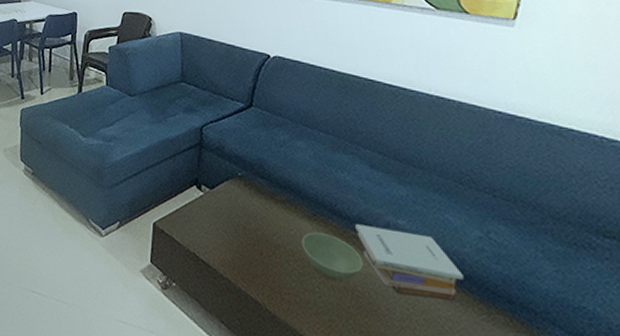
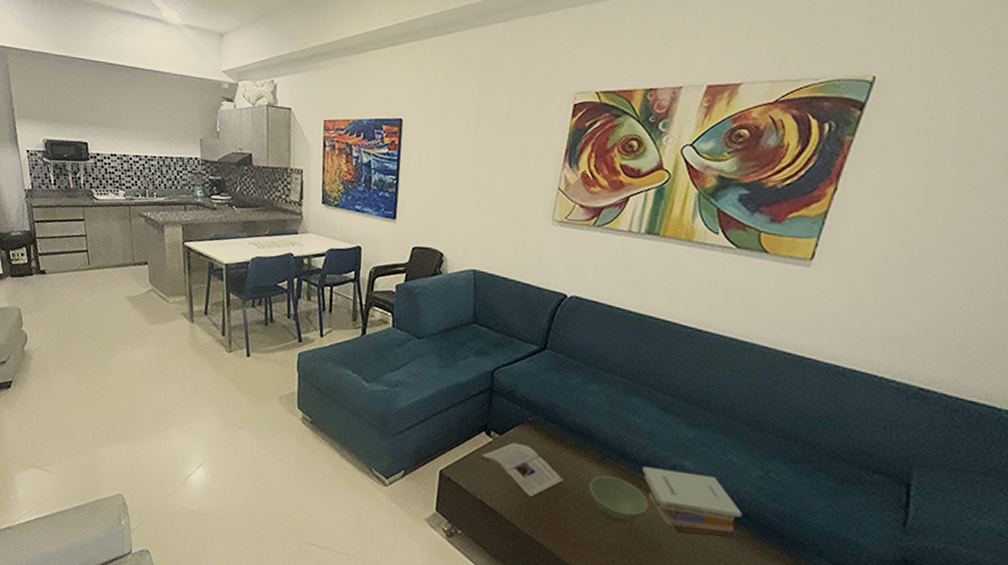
magazine: none [194,196,275,253] -> present [482,442,564,498]

